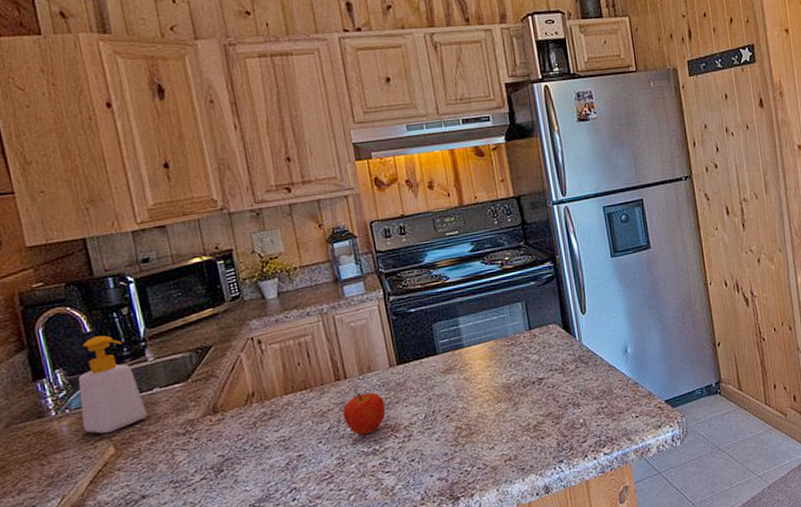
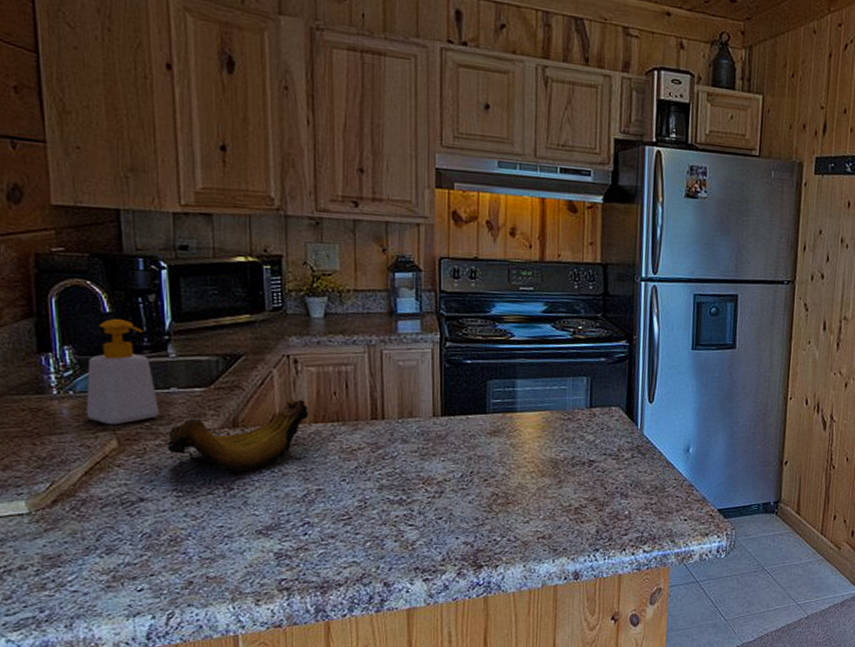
banana bunch: none [156,376,279,454] -> present [165,400,308,471]
fruit: present [342,392,386,435] -> none [374,436,420,482]

